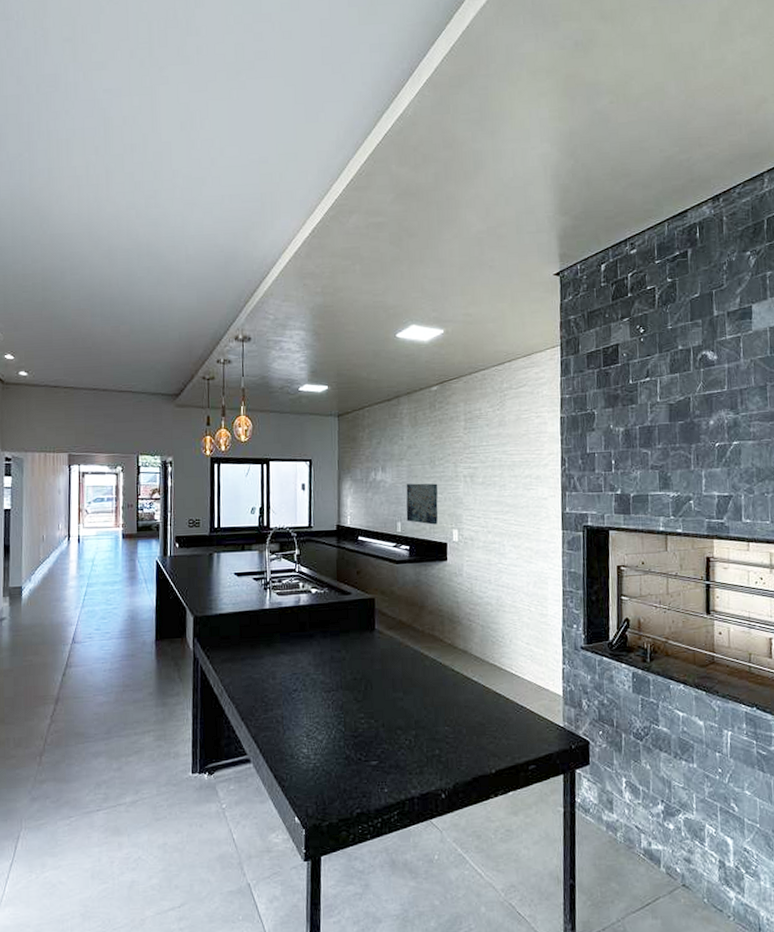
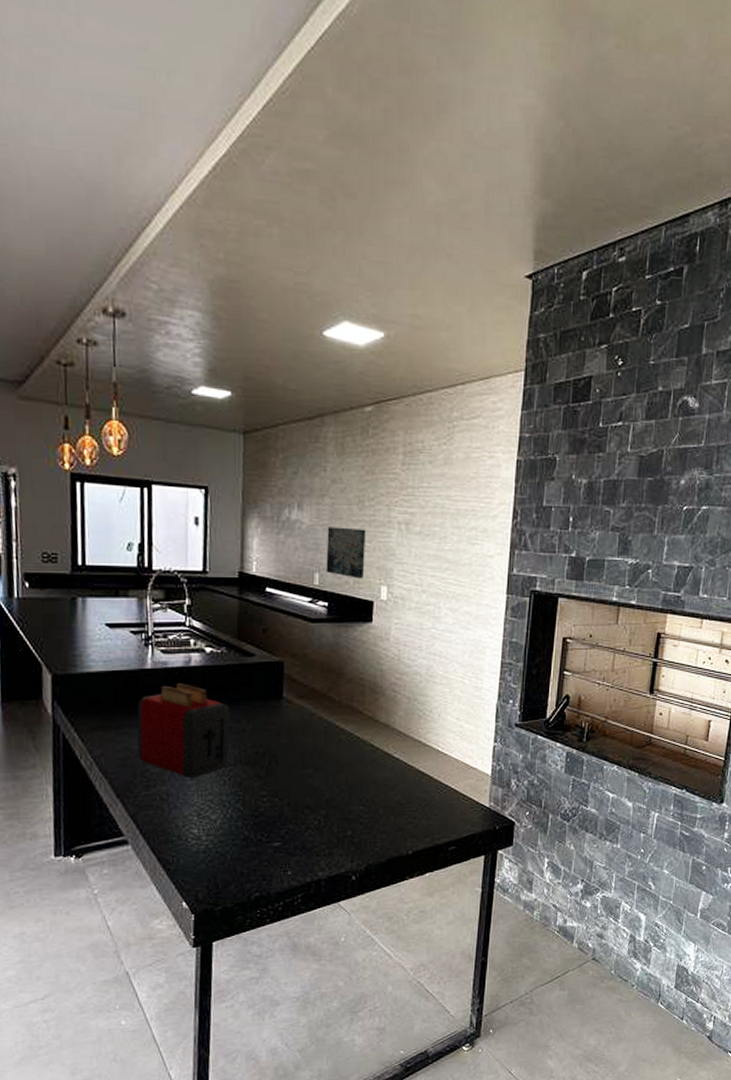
toaster: none [257,620,332,702] -> present [136,683,230,778]

